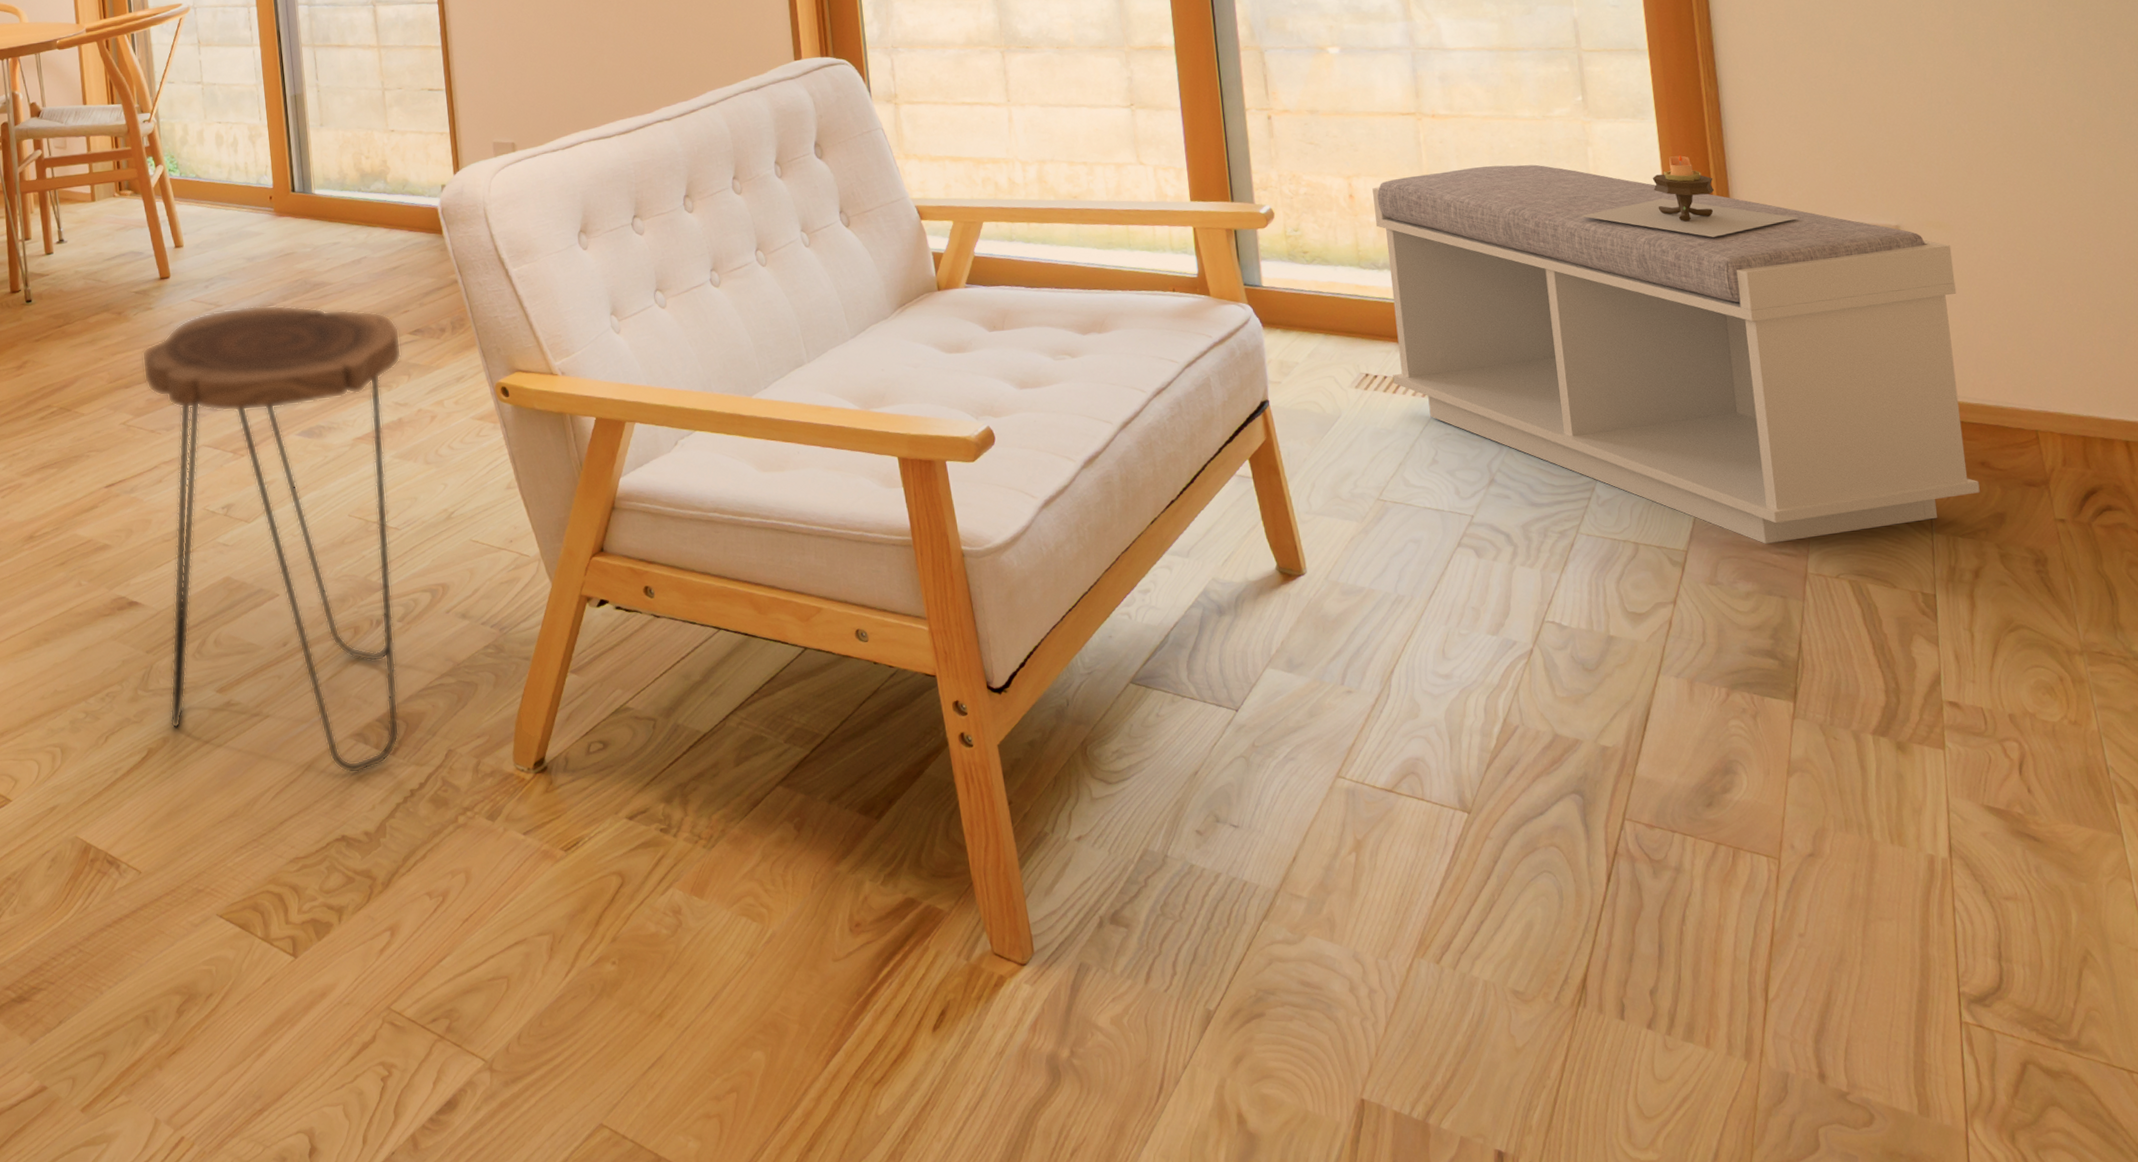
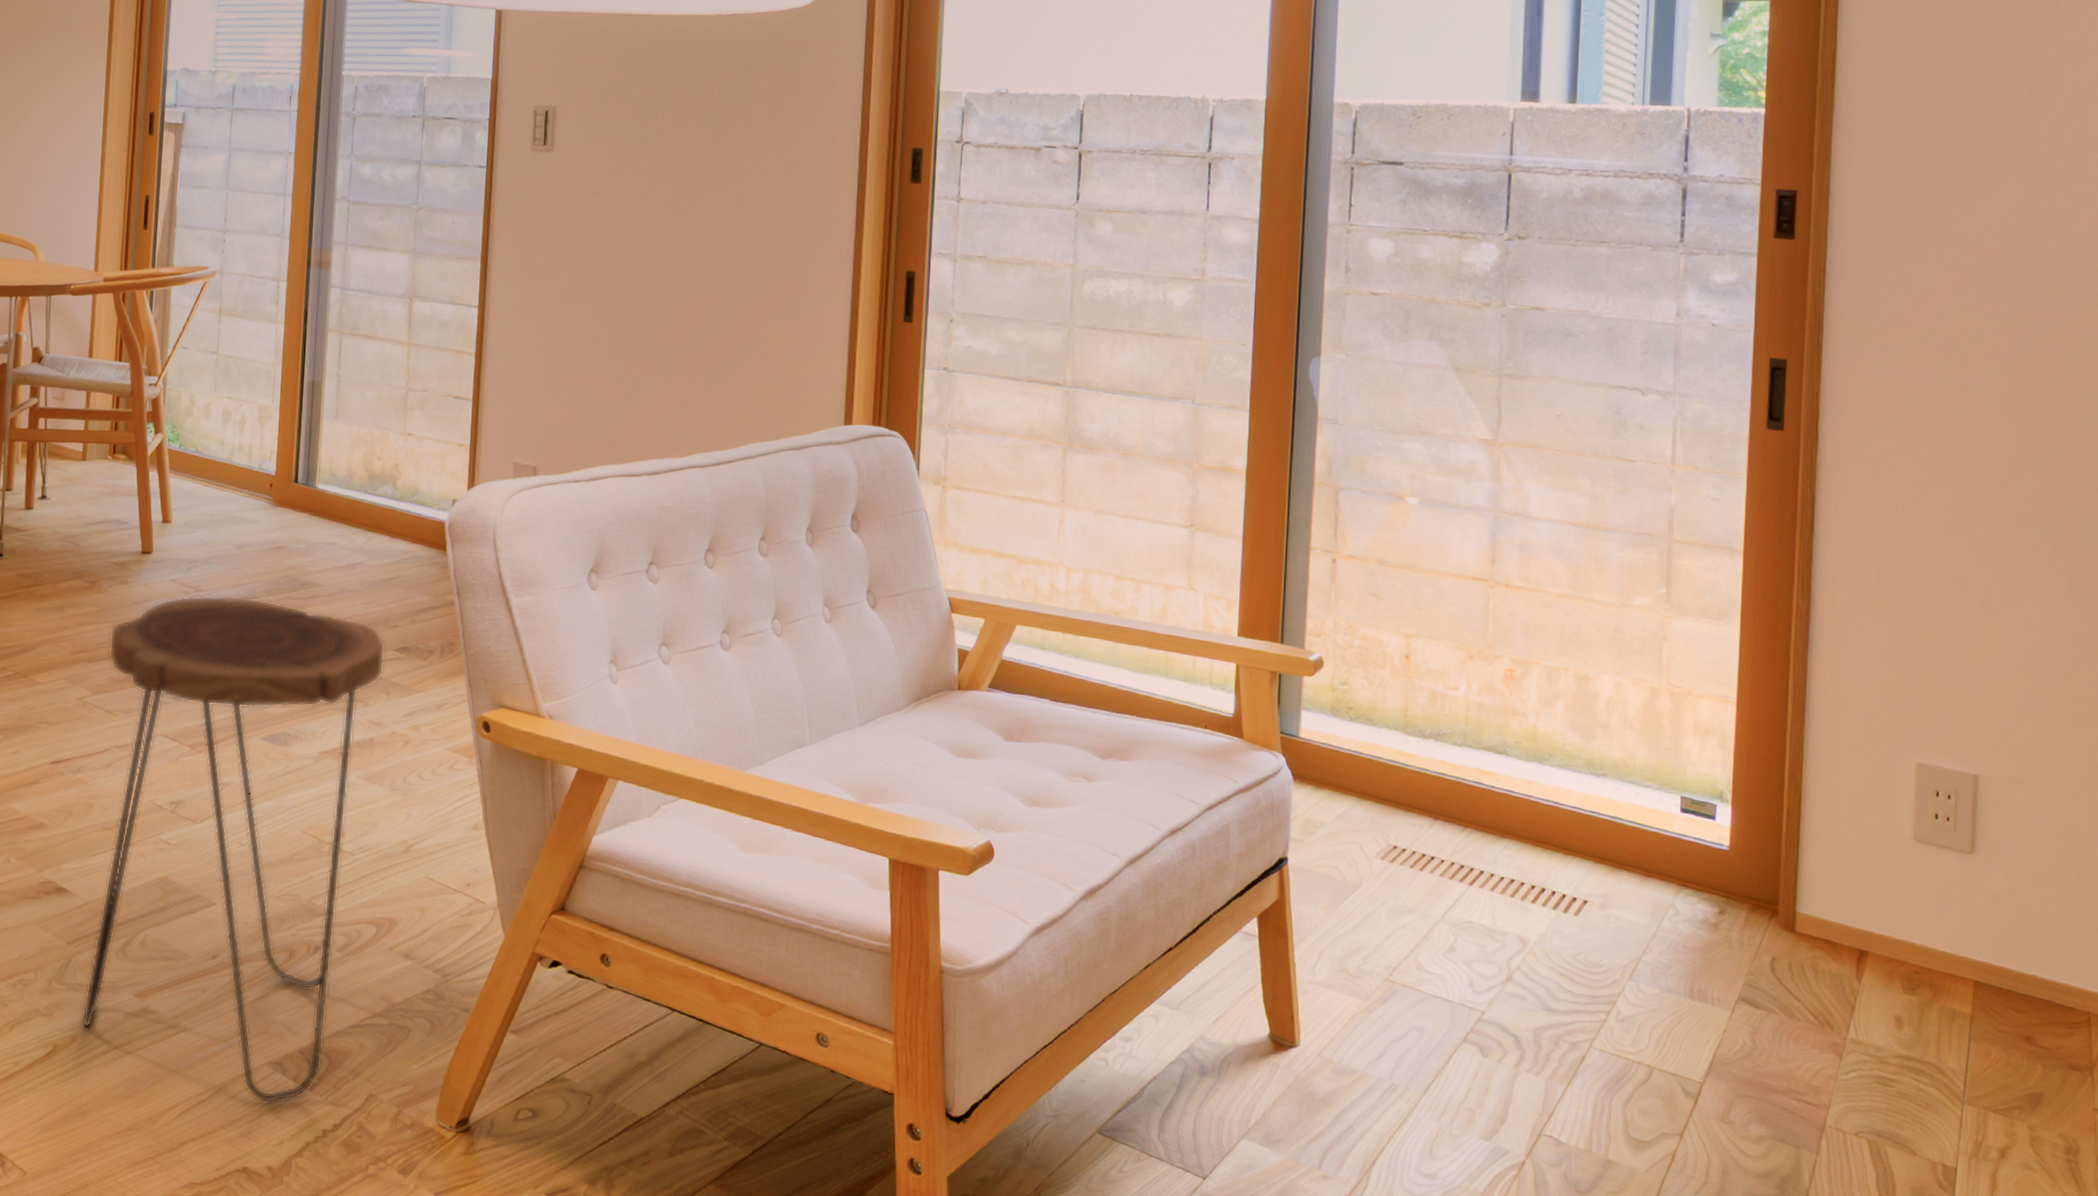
bench: present [1372,164,1980,544] -> none [1422,645,2029,1089]
candle: present [1580,154,1799,237] -> none [1645,666,1874,758]

